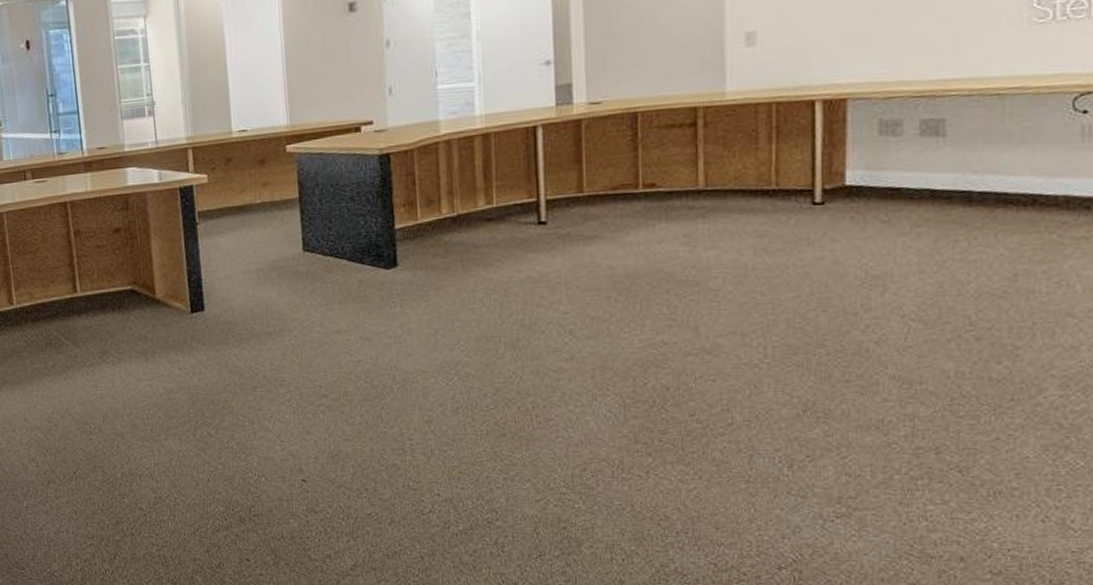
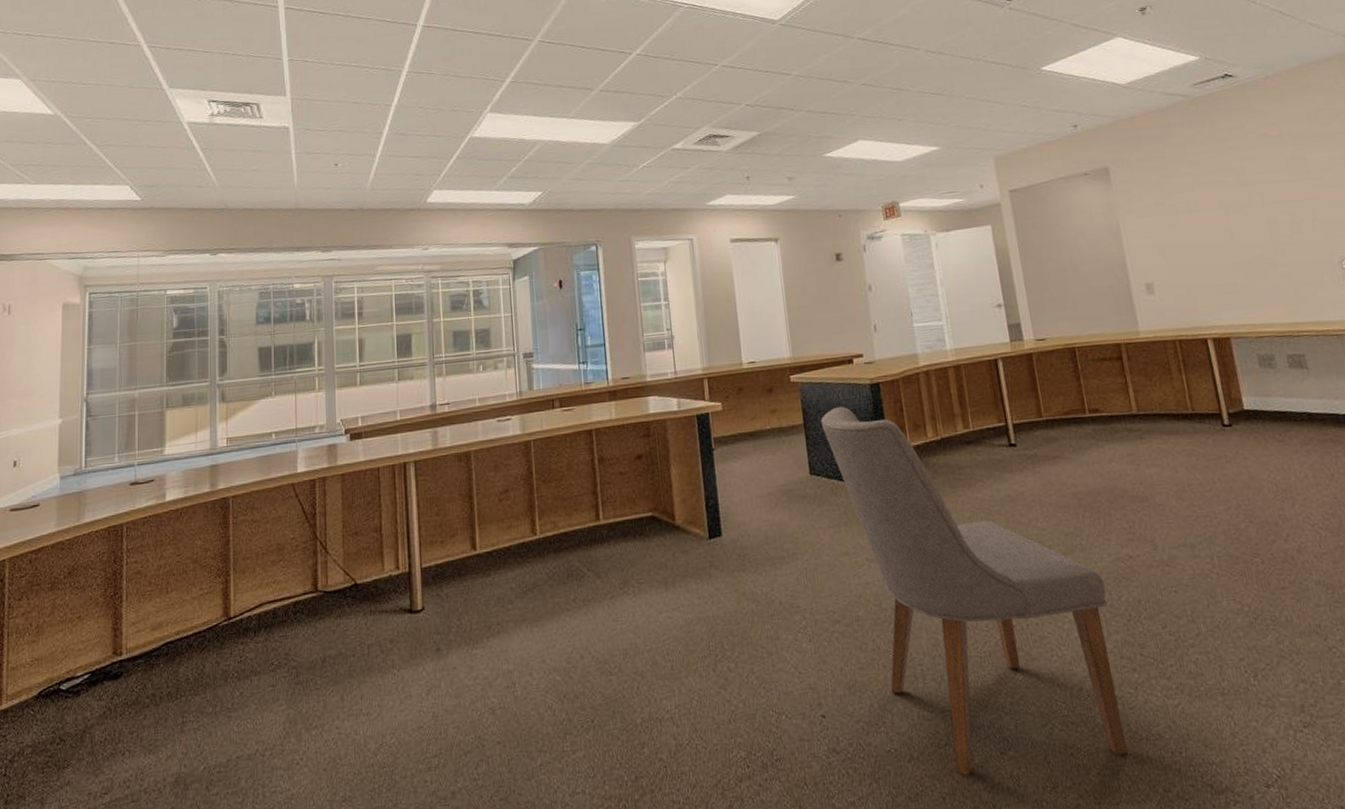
chair: none [318,179,630,540] -> present [820,406,1128,776]

